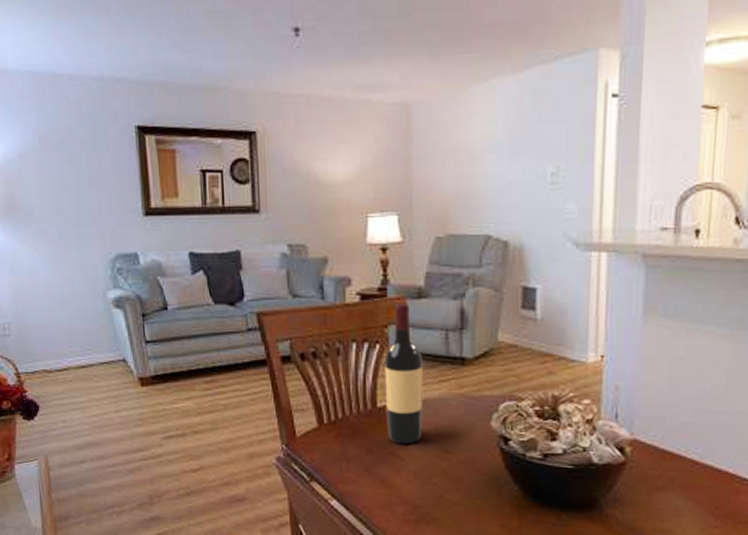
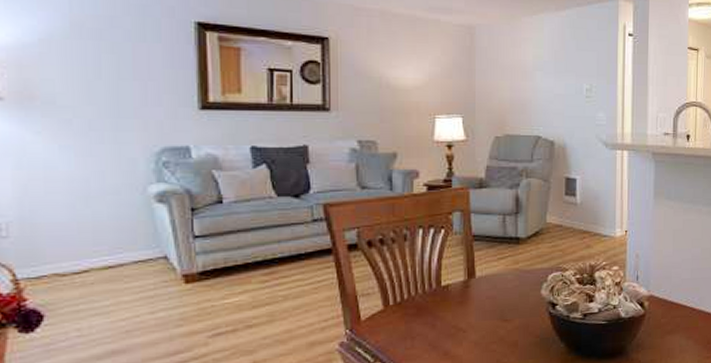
wine bottle: present [384,303,423,444] -> none [449,193,483,317]

